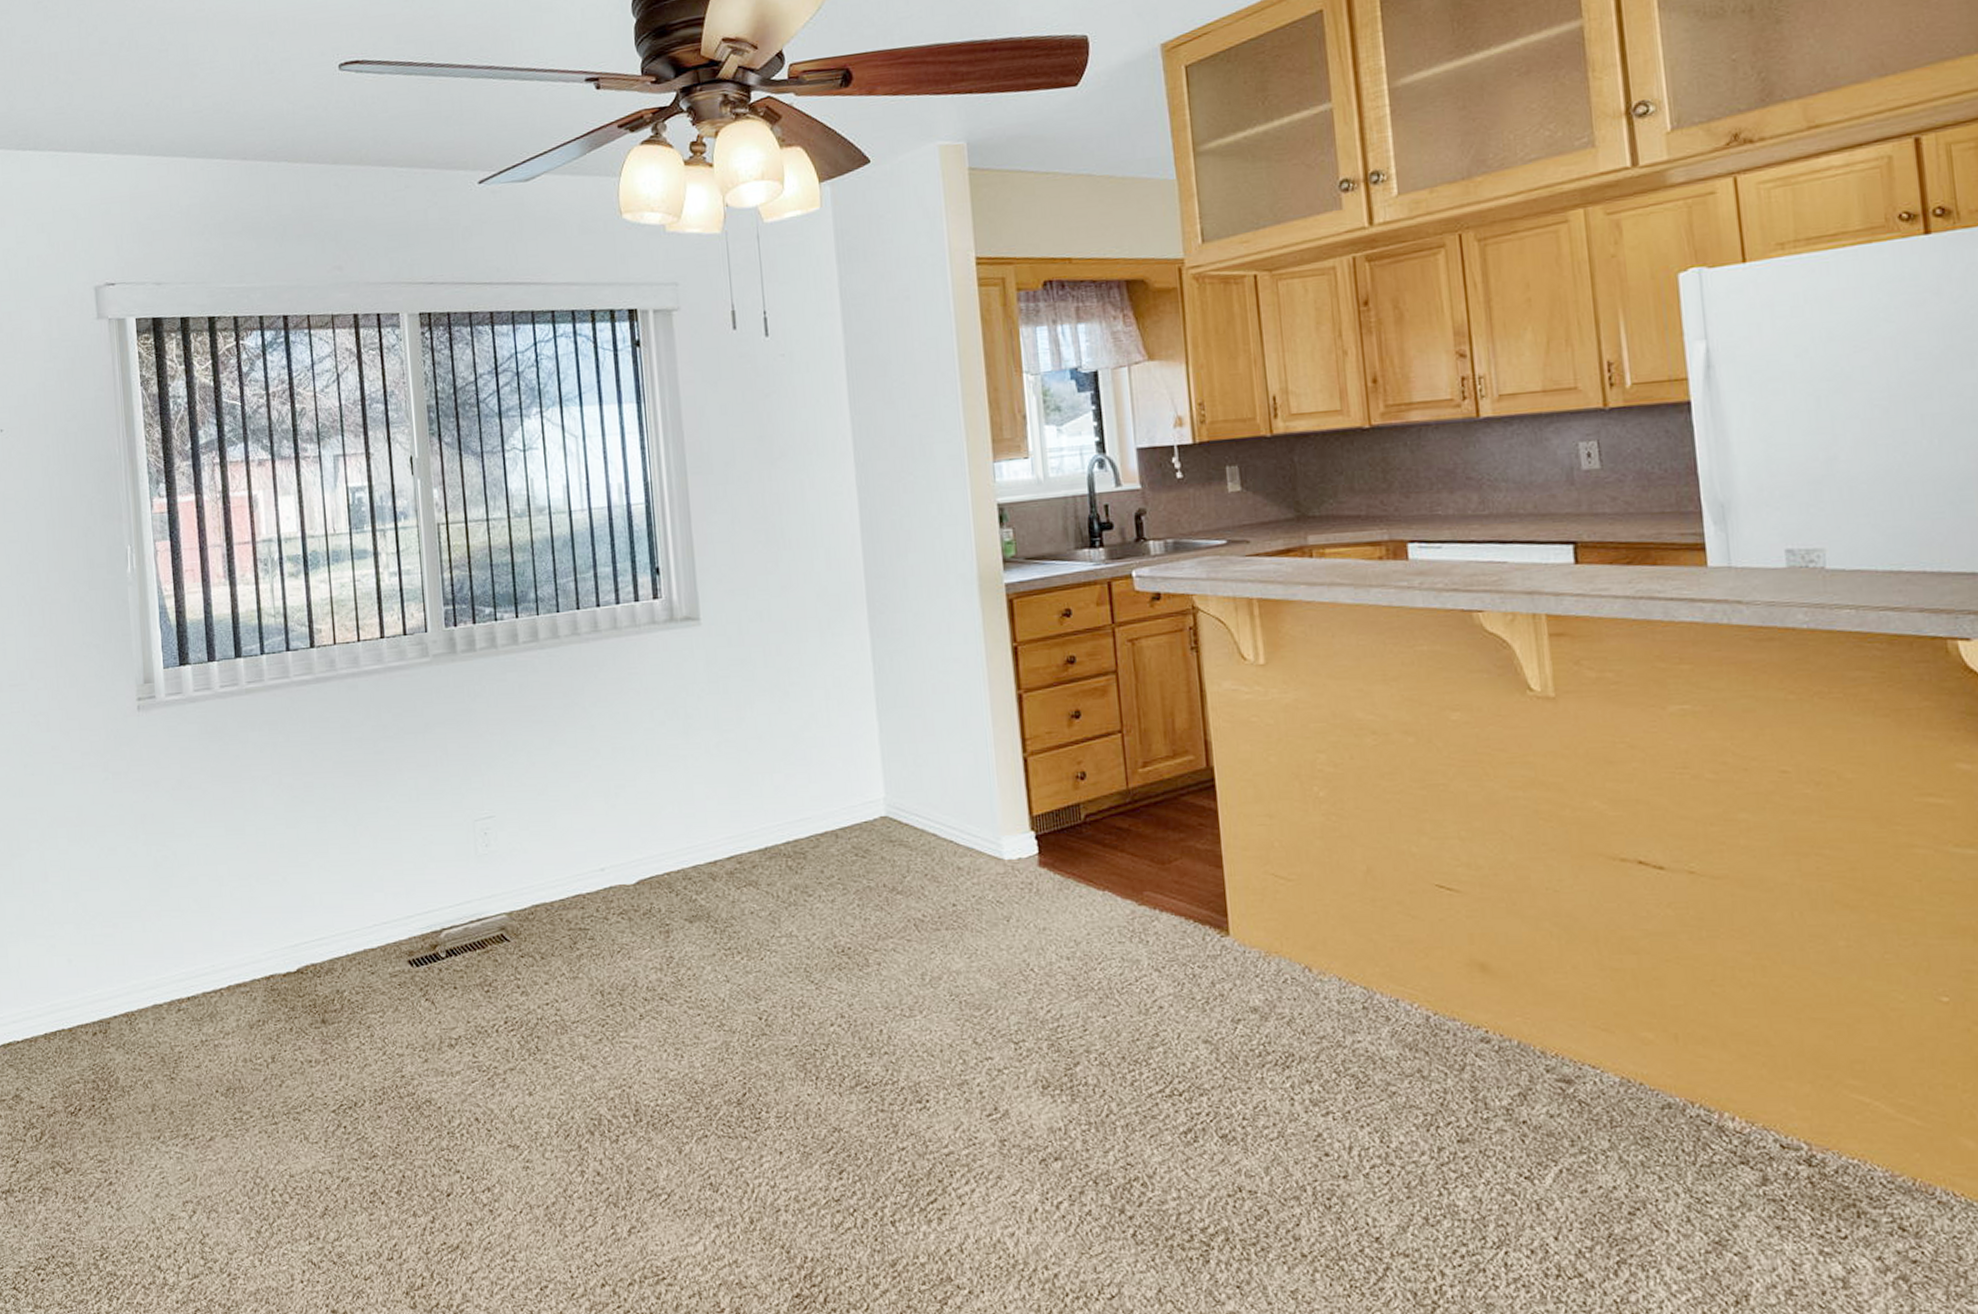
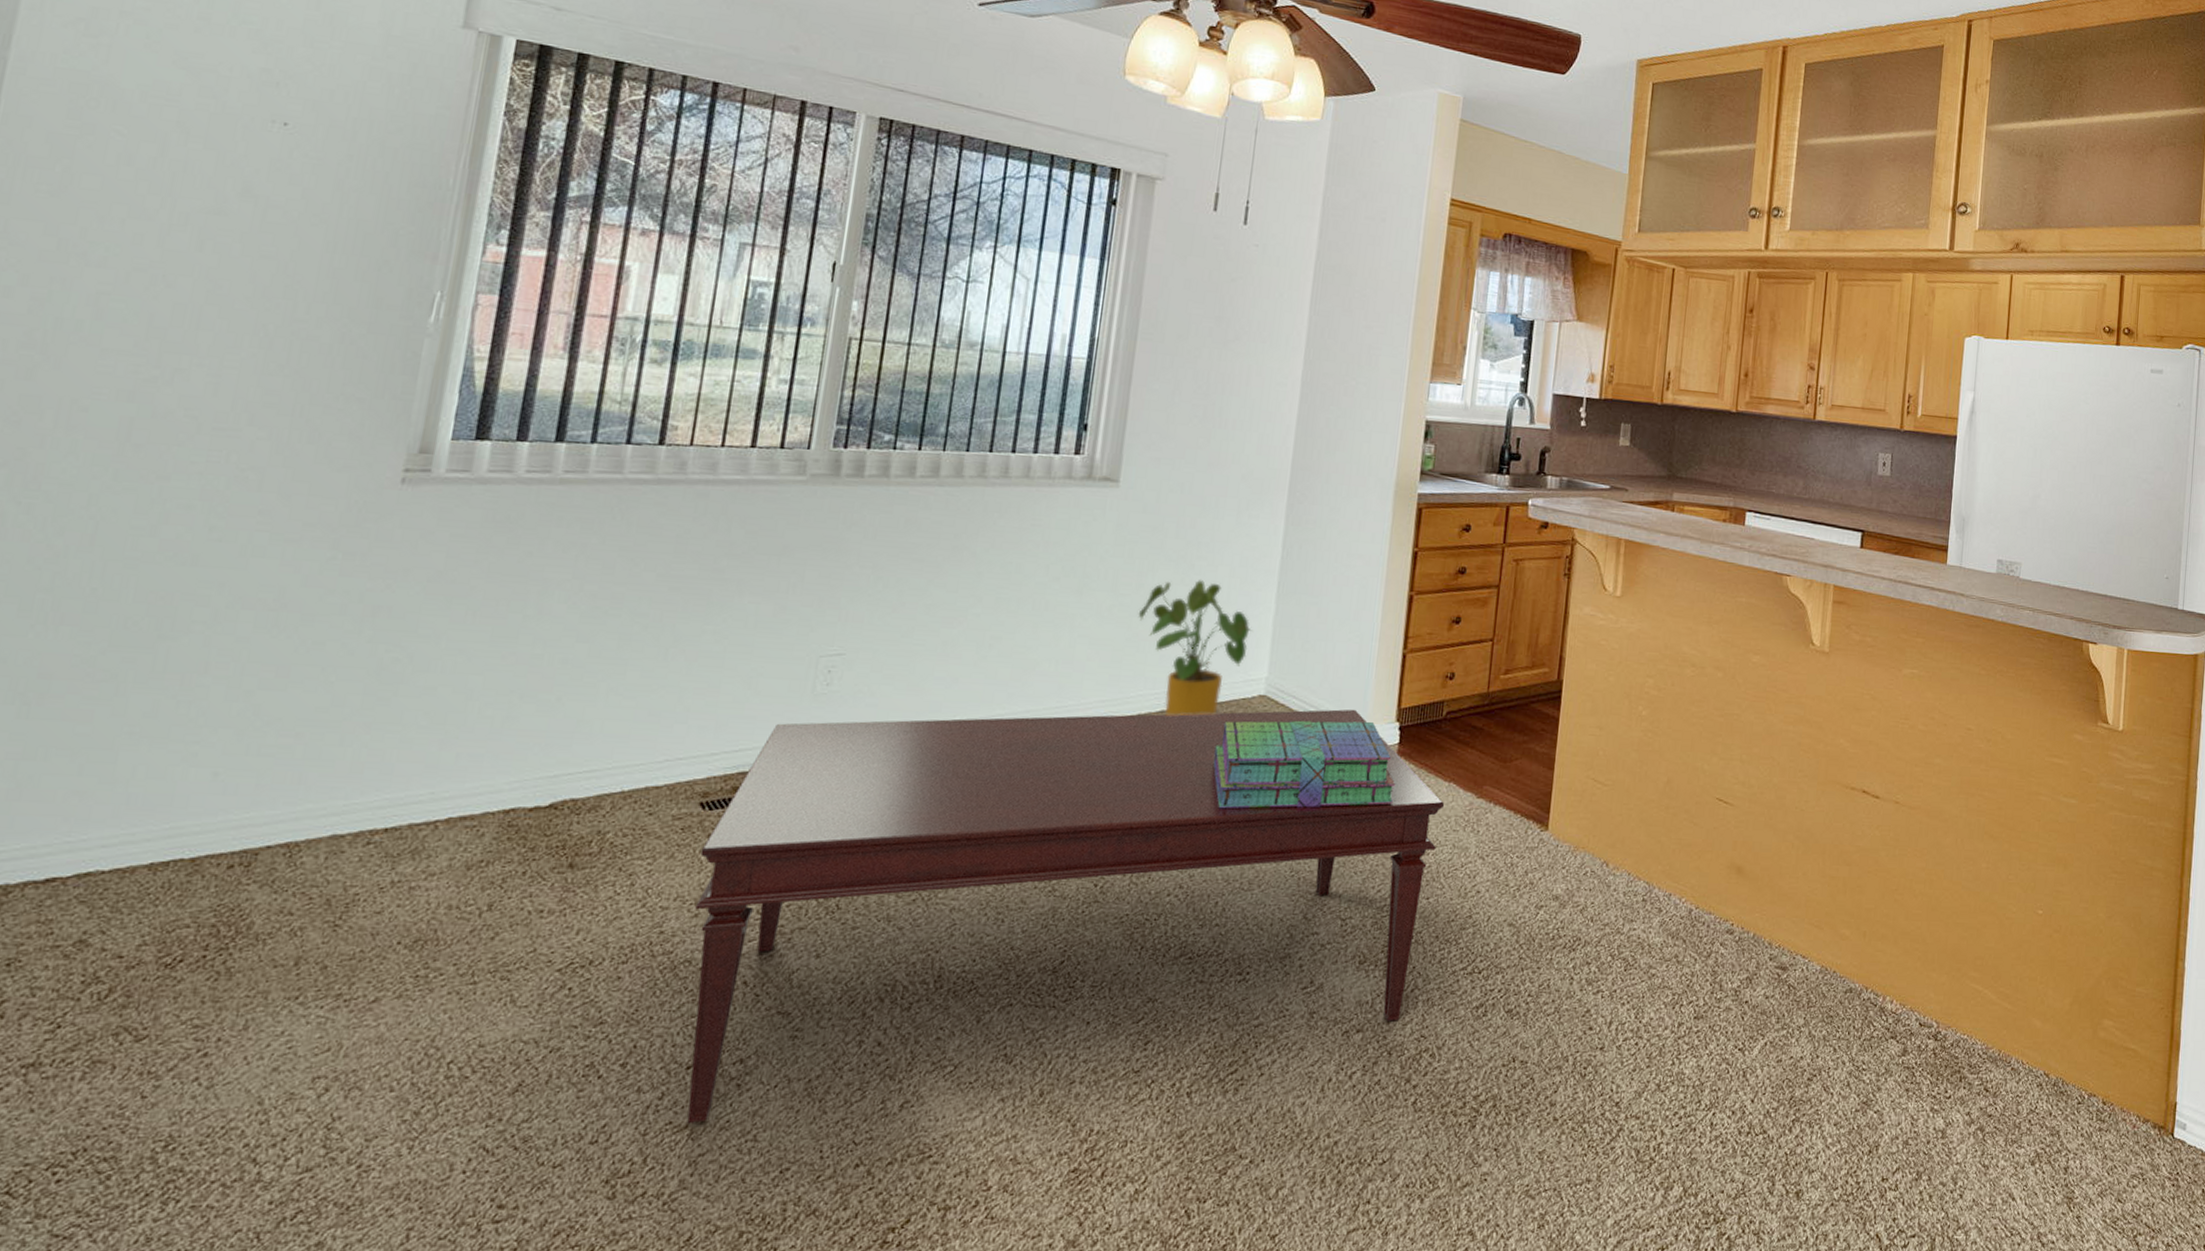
coffee table: none [417,821,1103,1244] -> present [687,709,1445,1123]
house plant: none [744,706,860,846] -> present [1138,580,1253,716]
stack of books: none [847,834,1046,936] -> present [1213,720,1396,809]

